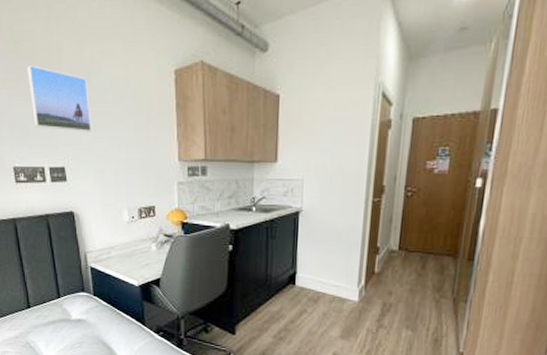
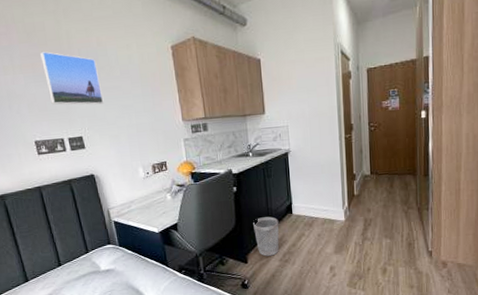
wastebasket: none [247,284,278,331] -> present [253,216,280,256]

